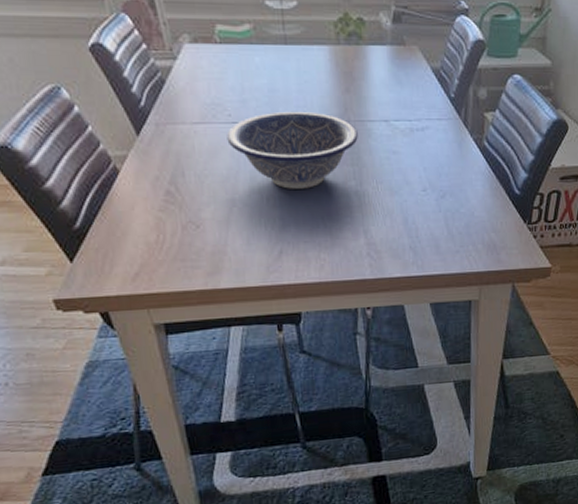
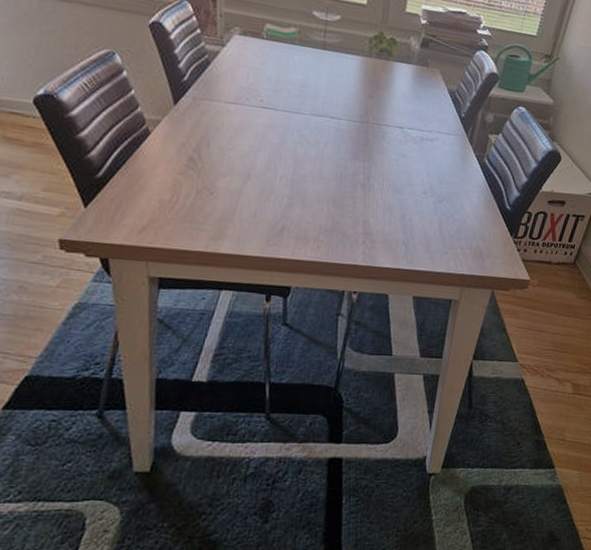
decorative bowl: present [226,111,358,189] -> none [254,104,374,176]

